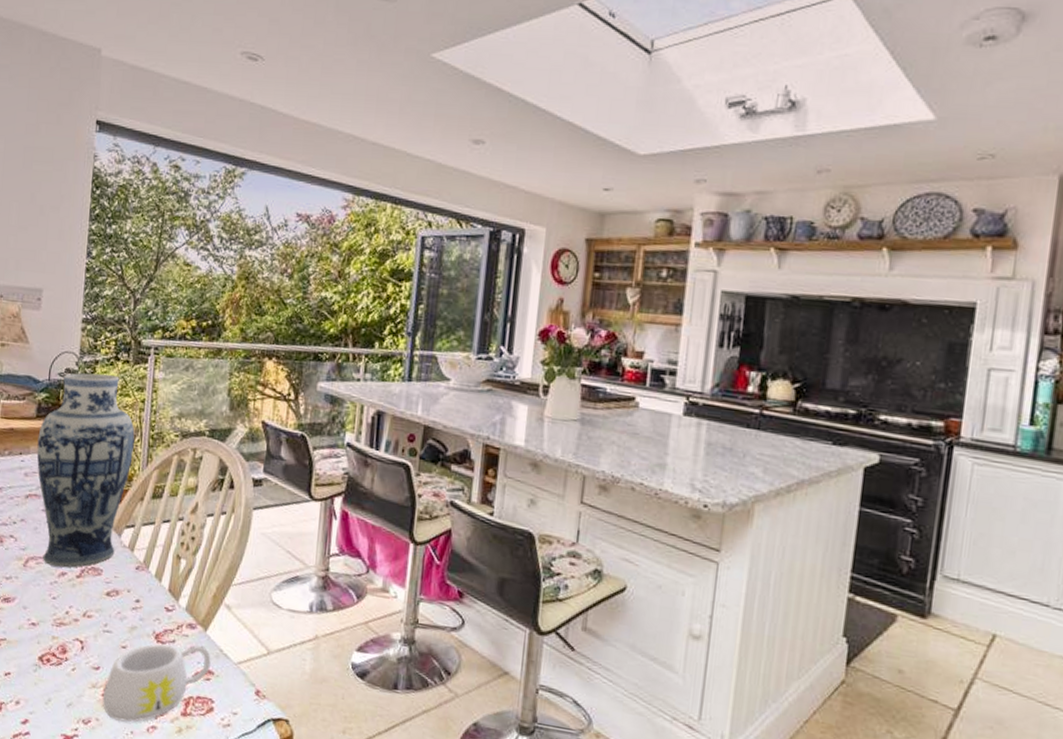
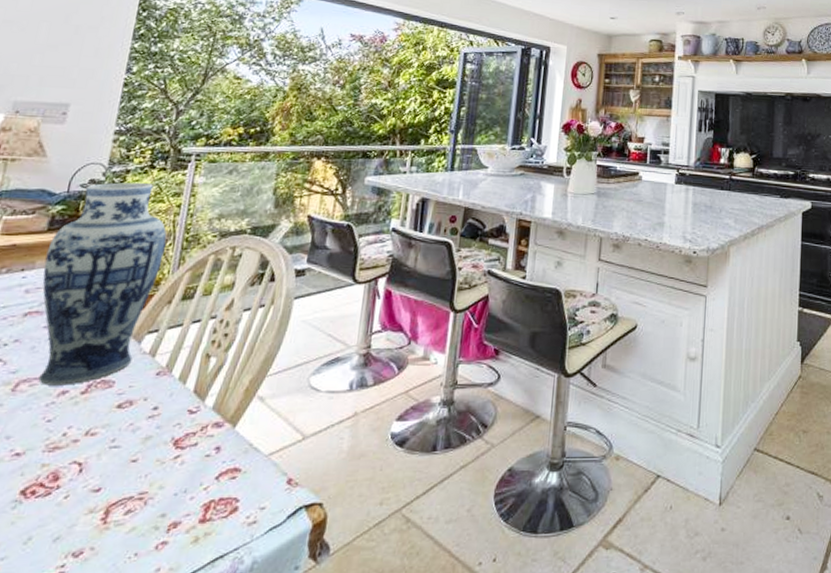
mug: present [102,644,211,722] -> none [100,443,239,545]

